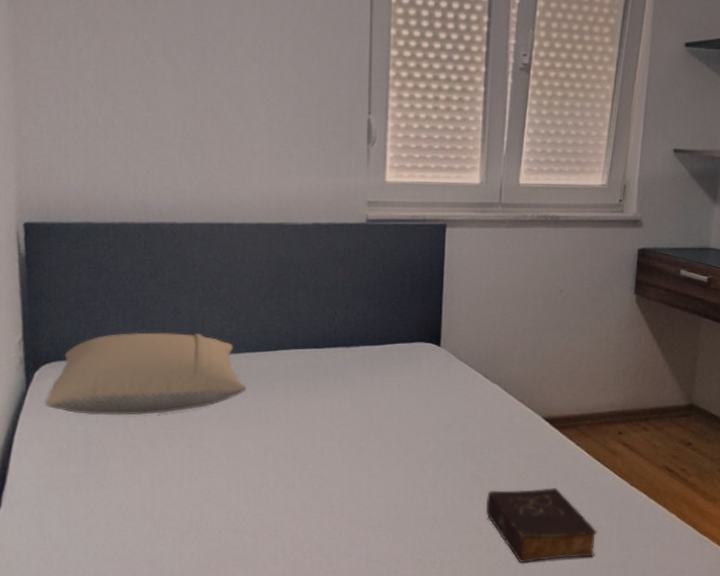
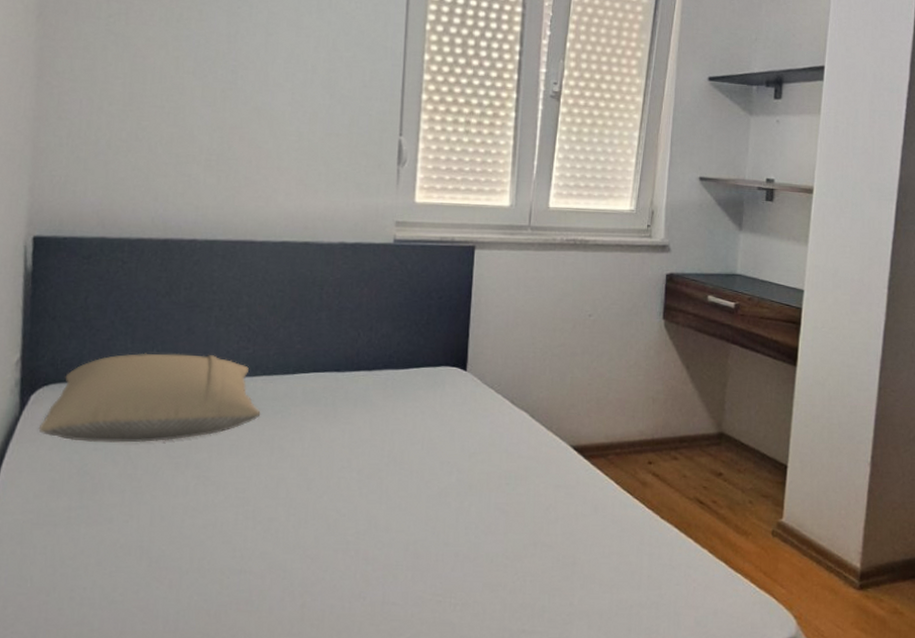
book: present [486,488,598,563] -> none [511,521,628,604]

